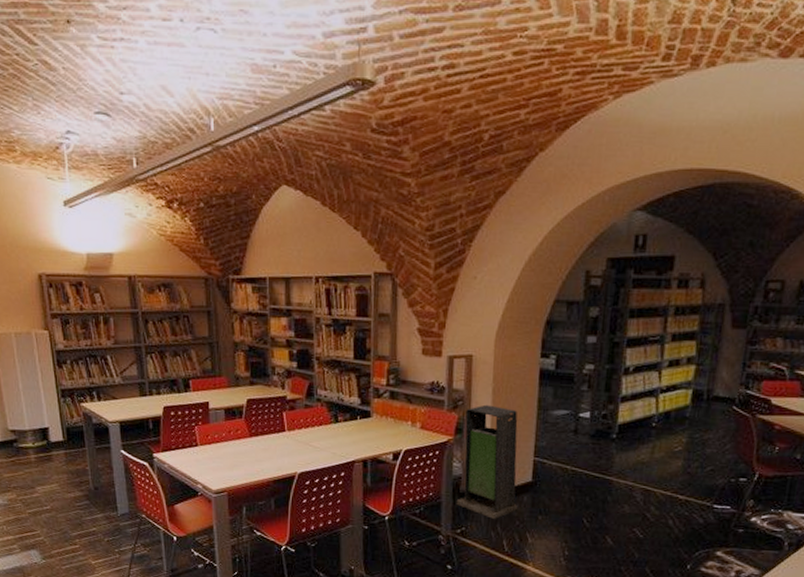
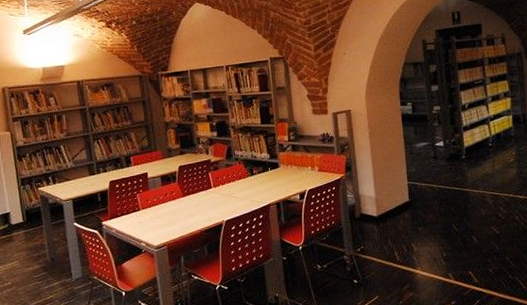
trash bin: present [456,404,518,519] -> none [351,146,401,236]

